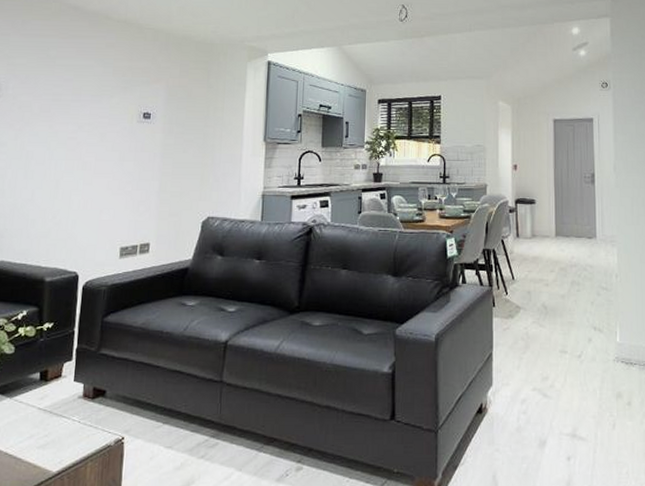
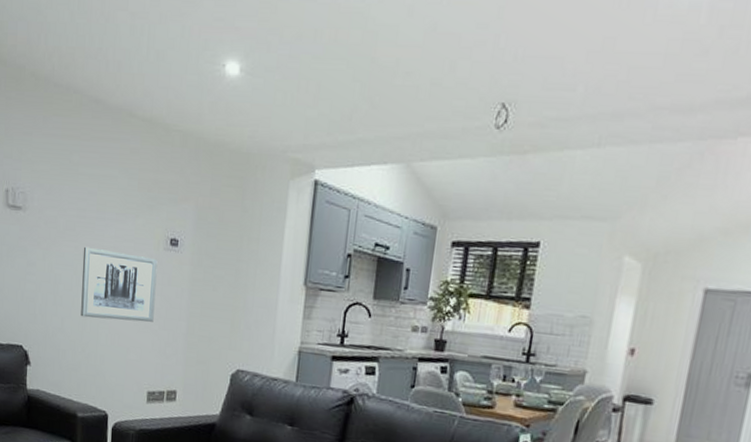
wall art: none [52,125,131,187] -> present [81,246,158,322]

